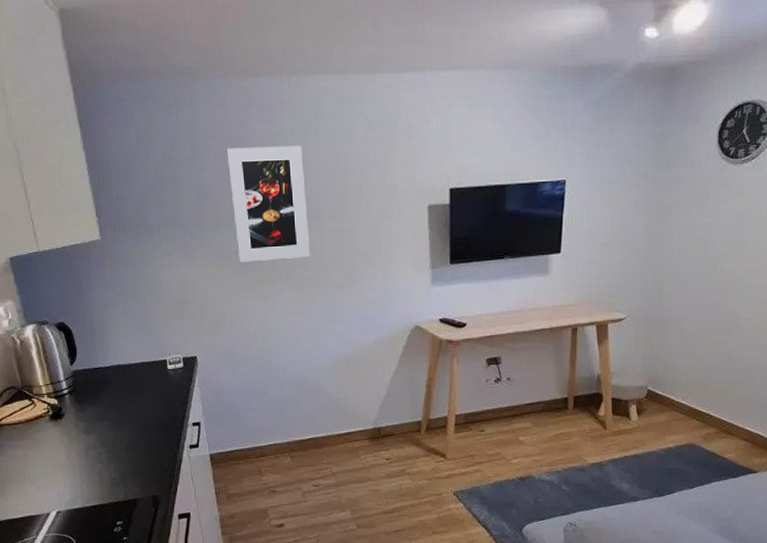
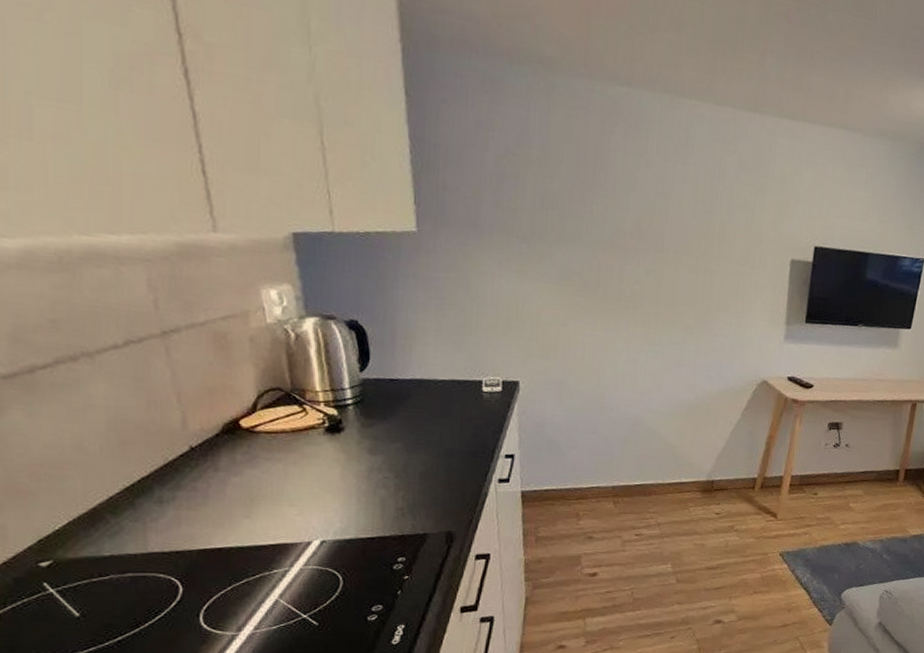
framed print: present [227,145,311,263] -> none [581,157,667,292]

